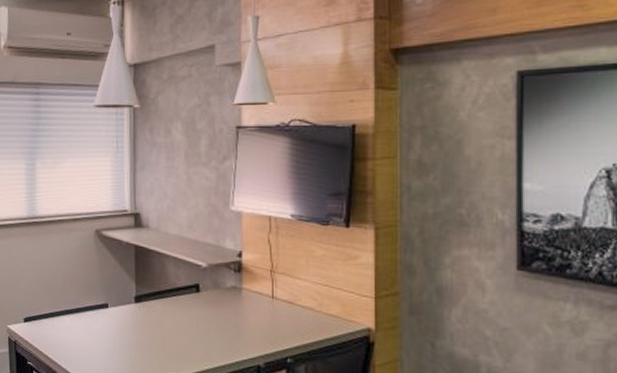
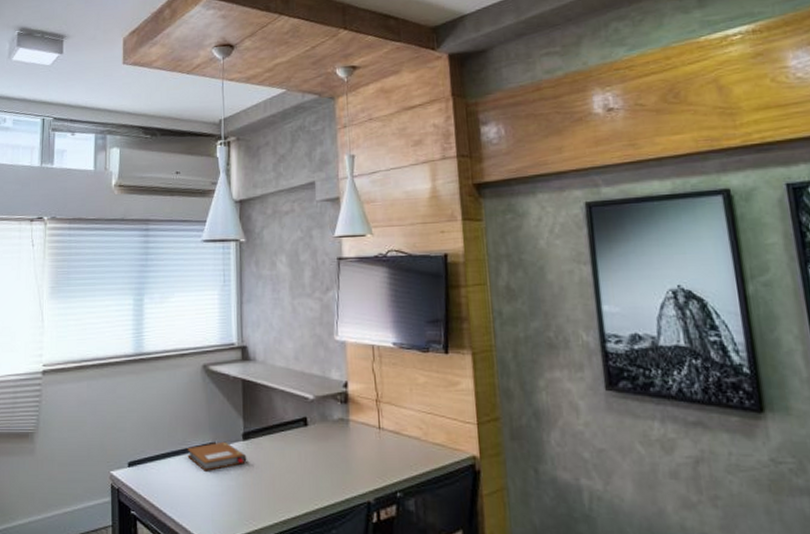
notebook: none [80,303,139,330] -> present [187,441,247,471]

